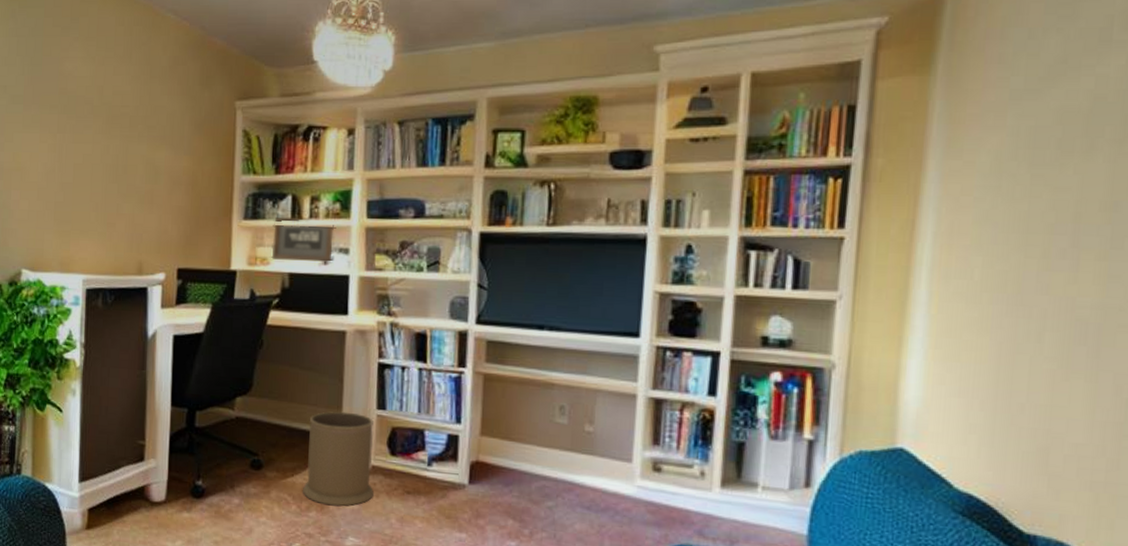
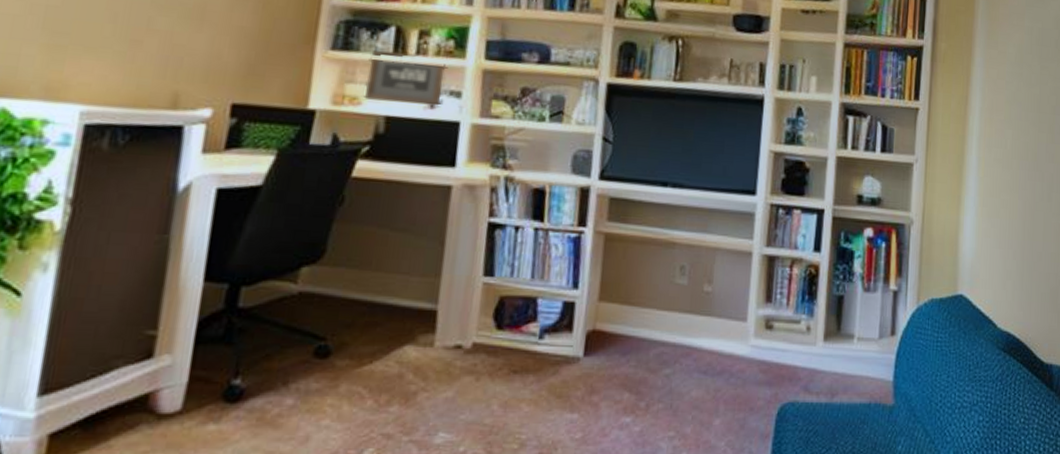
trash can: present [302,411,374,506] -> none [381,280,479,396]

